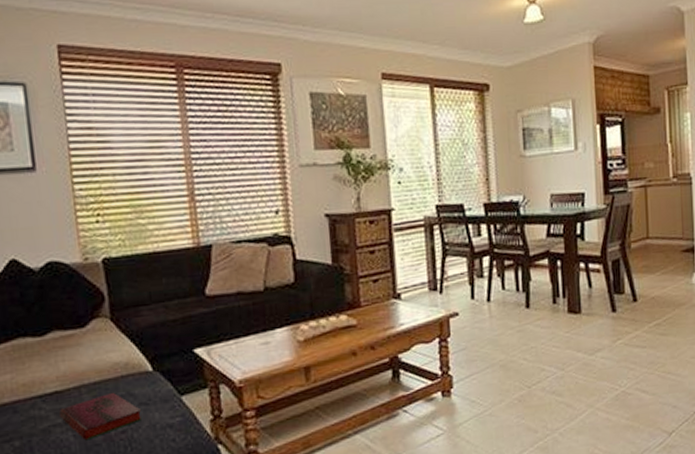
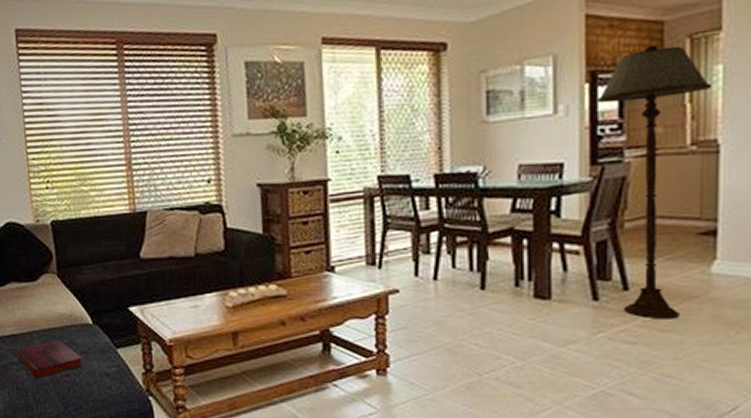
floor lamp: none [605,94,684,325] -> present [596,44,713,319]

